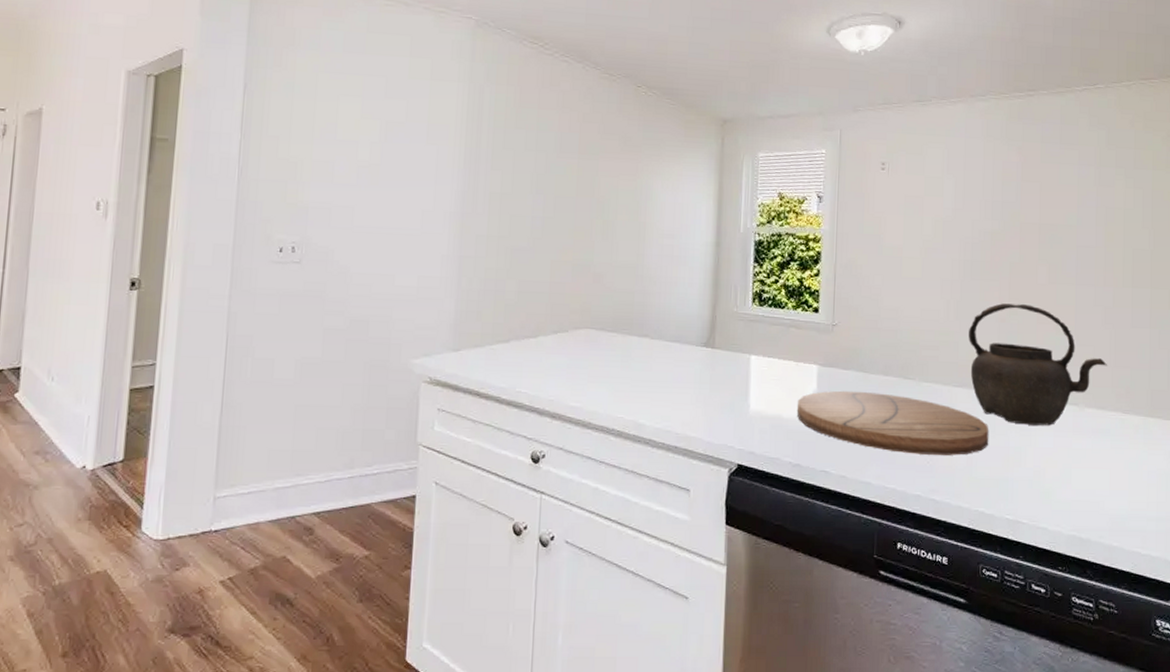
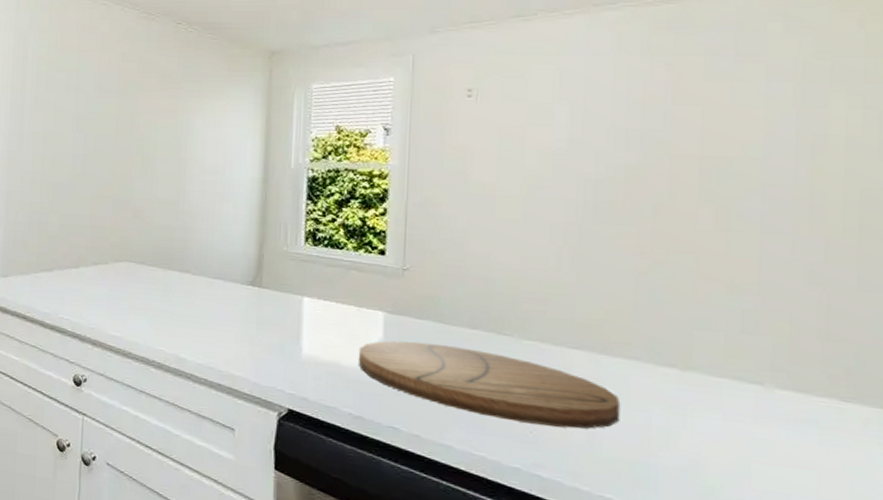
kettle: present [969,303,1108,426] -> none [590,253,815,406]

